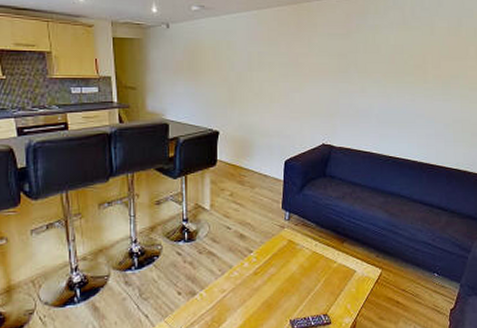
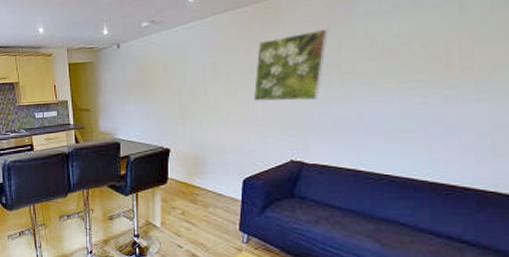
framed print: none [293,33,348,92] -> present [254,28,328,101]

